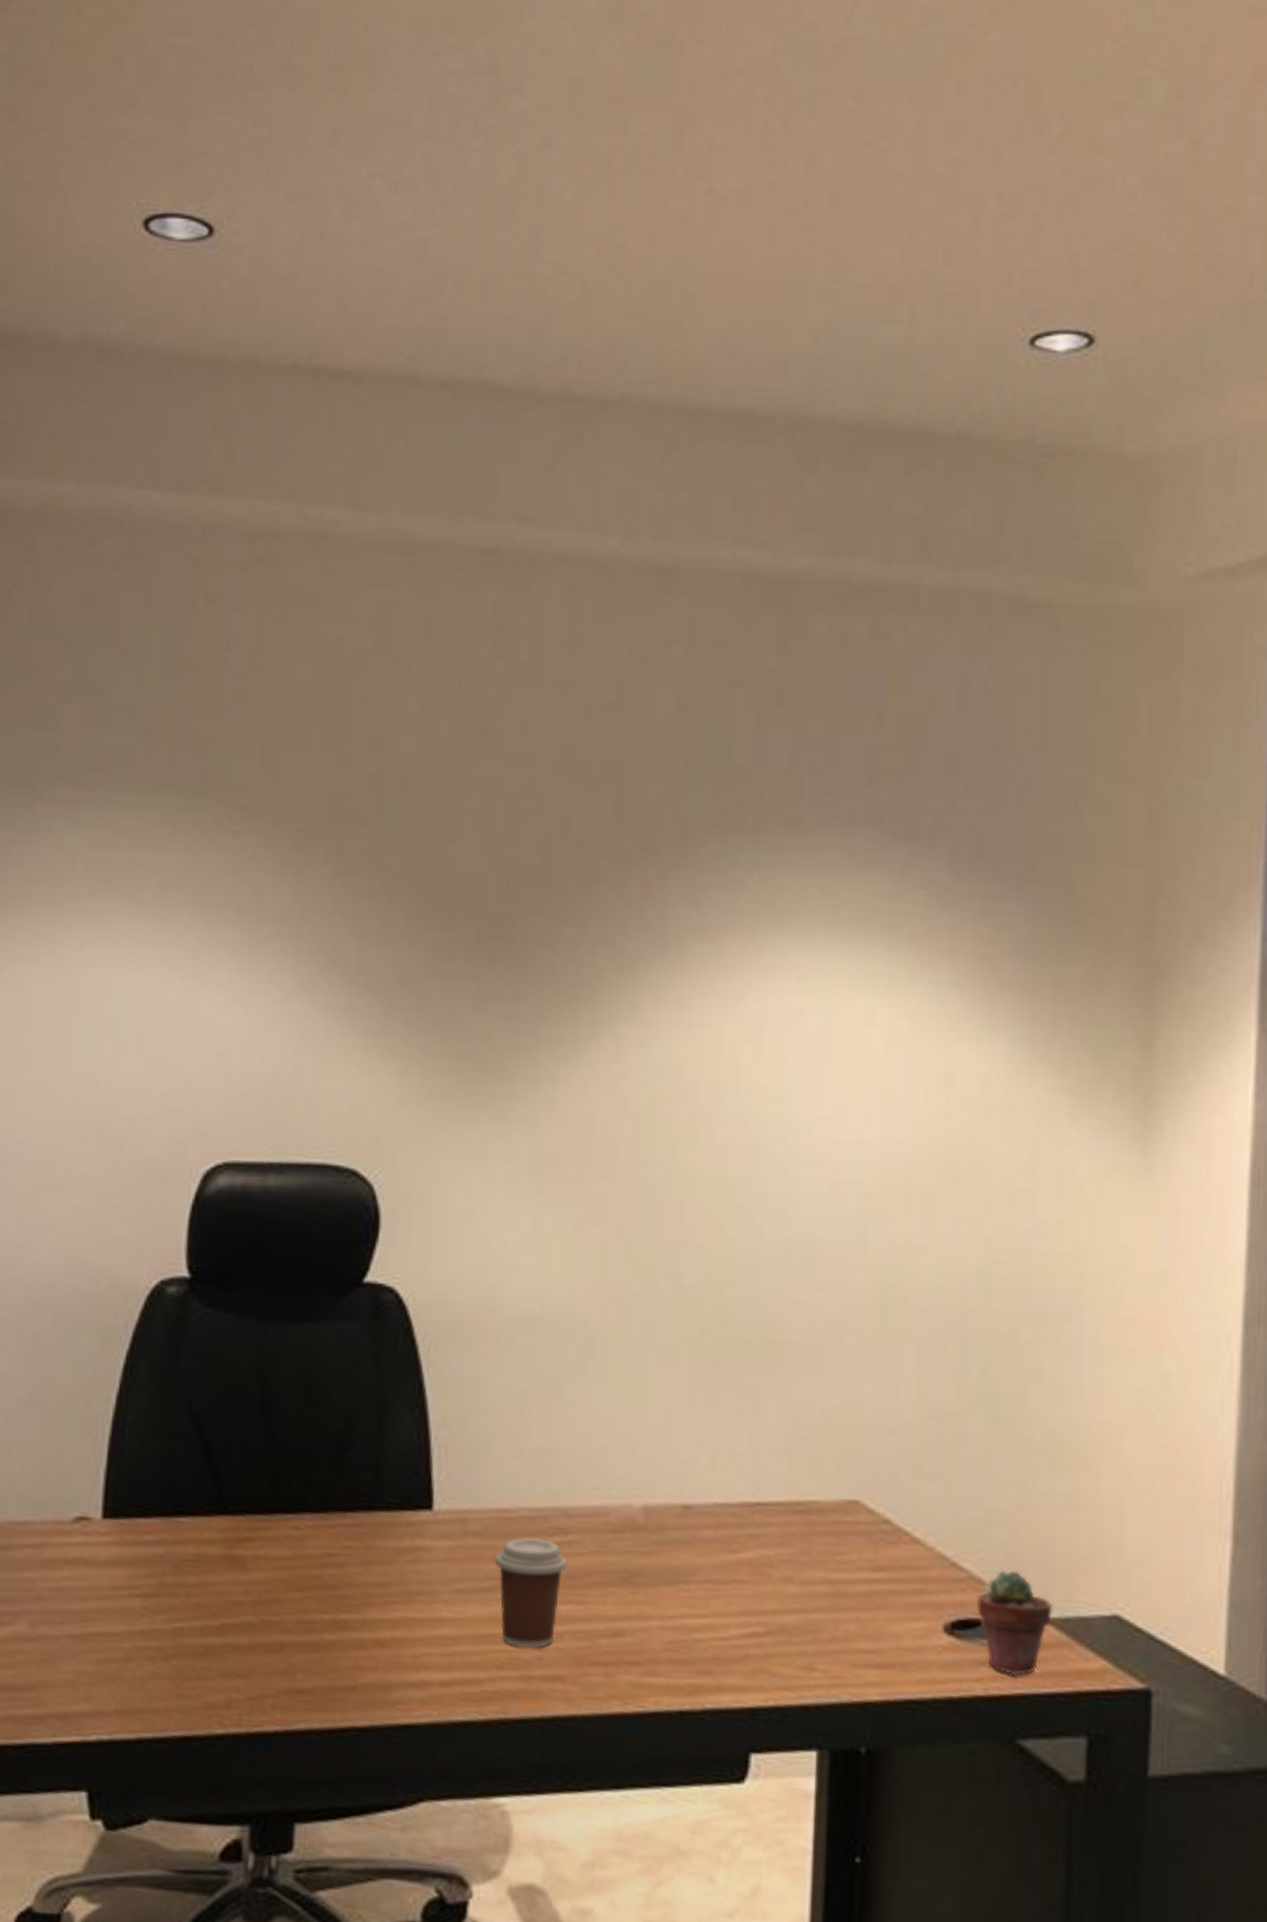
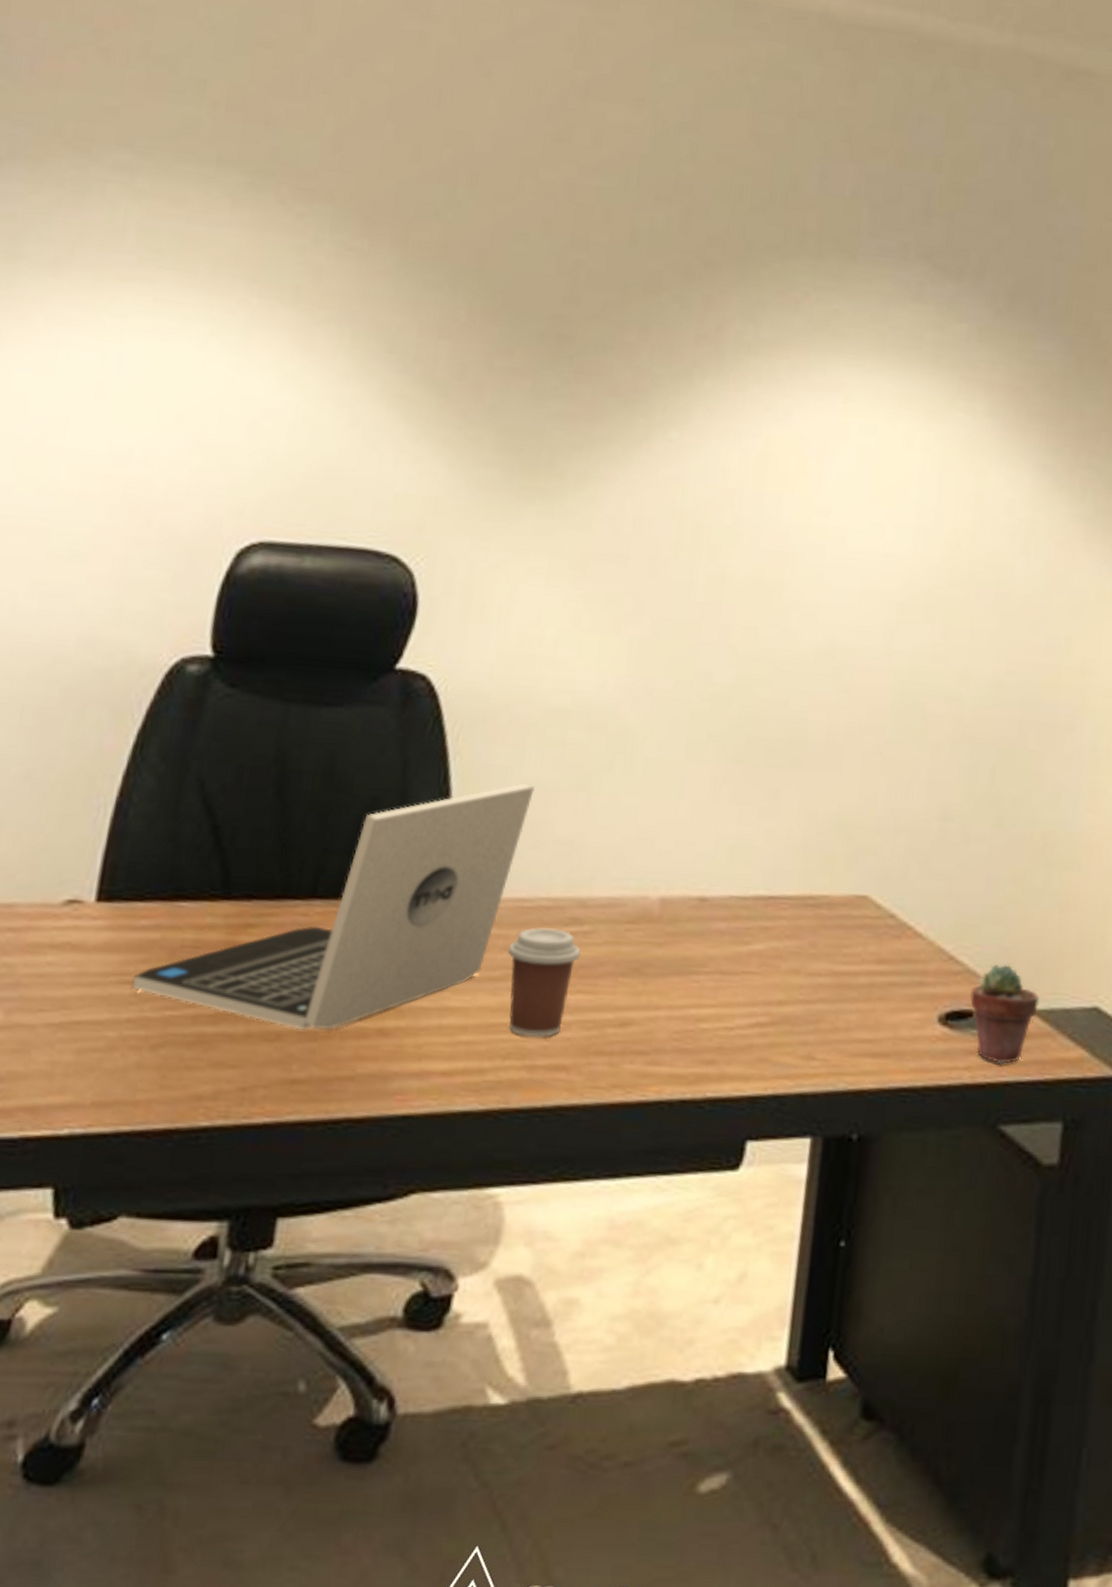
laptop: none [142,1393,509,1641] -> present [132,783,534,1030]

